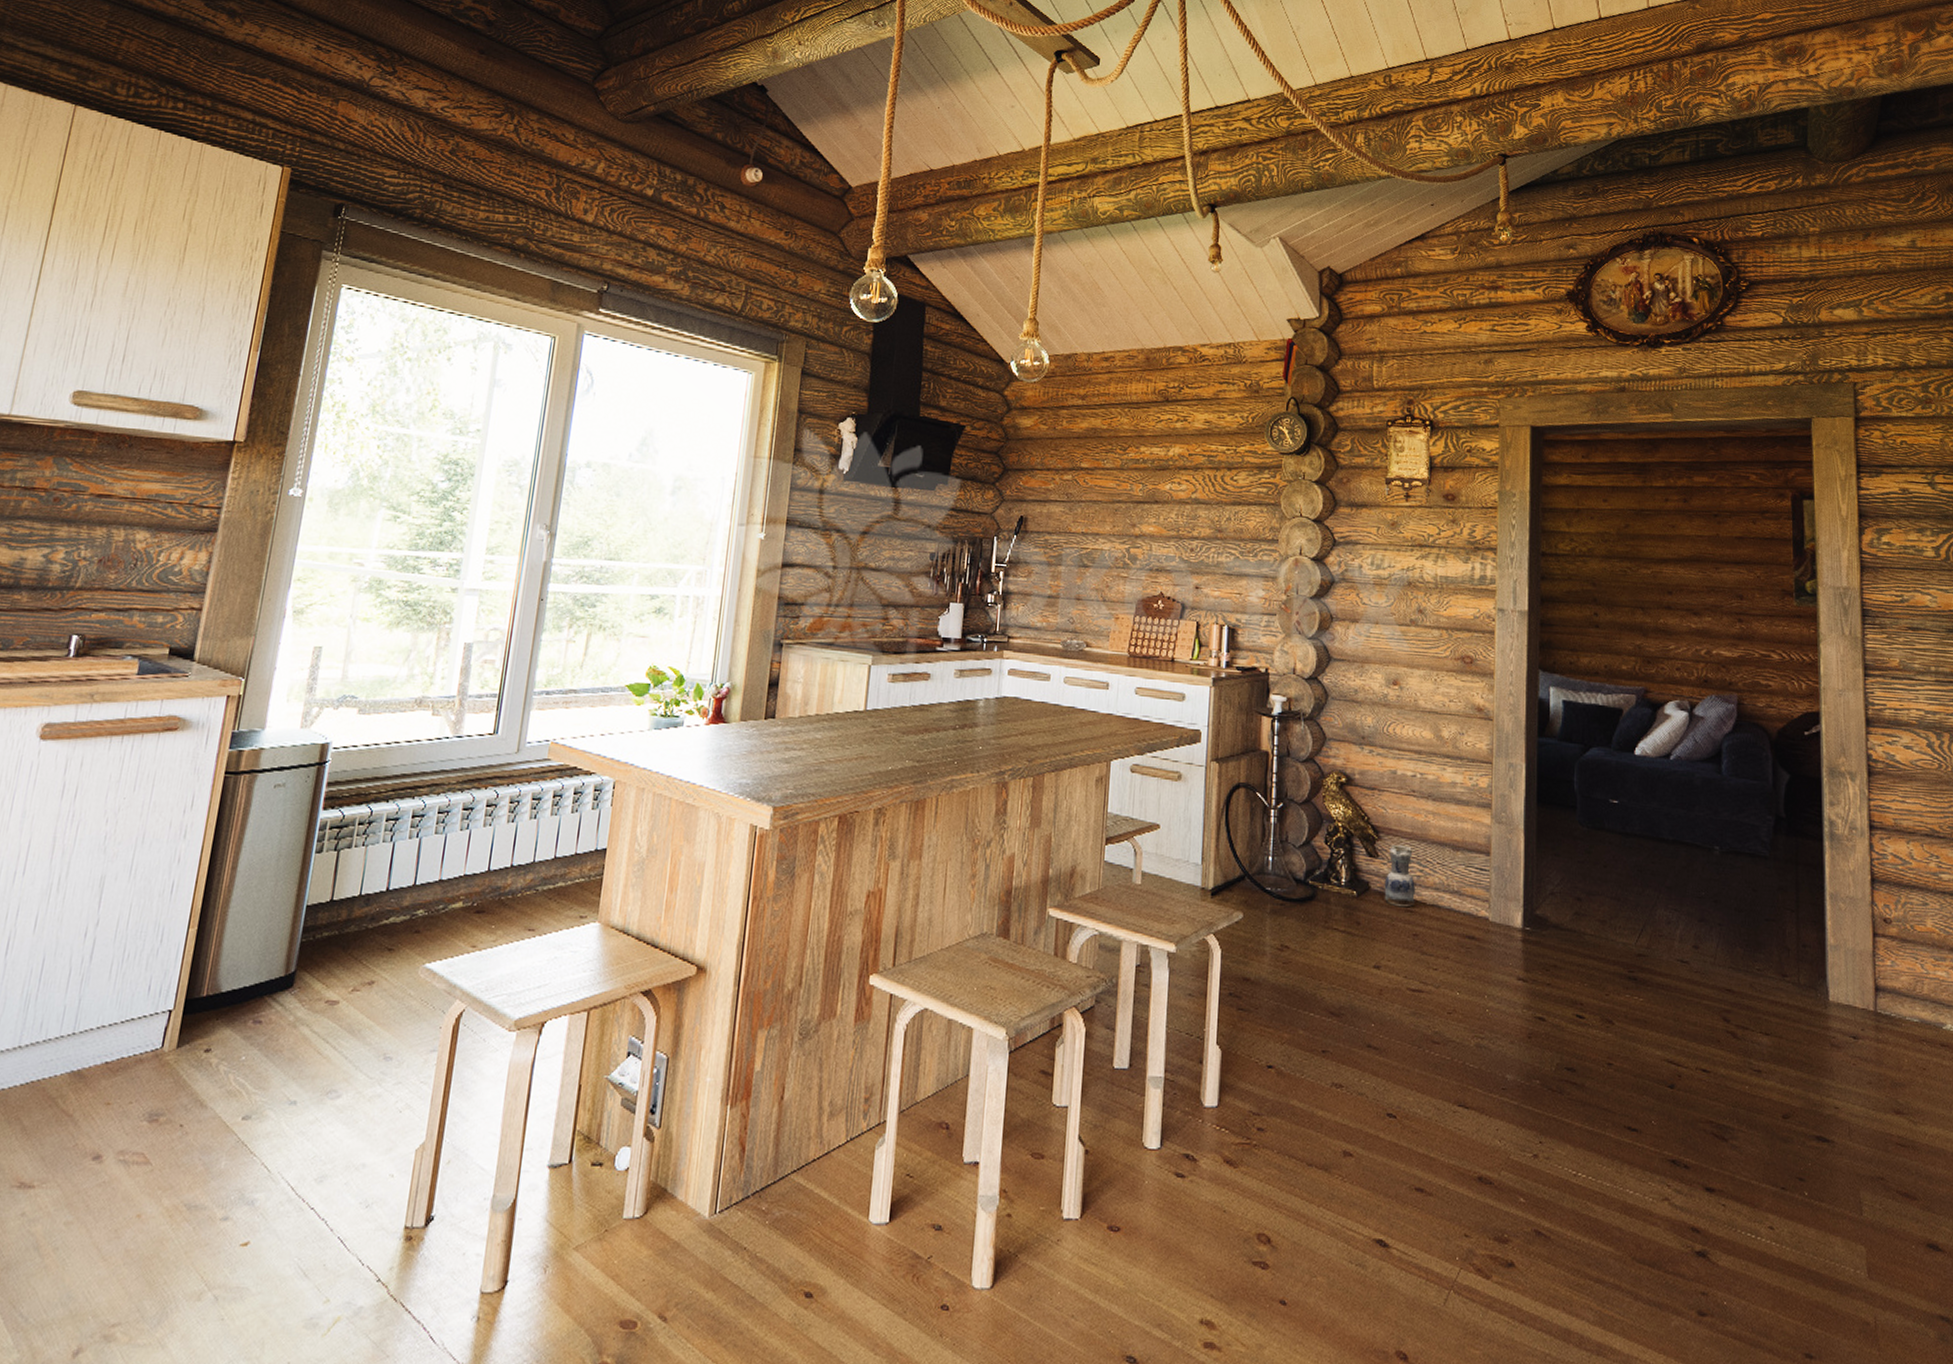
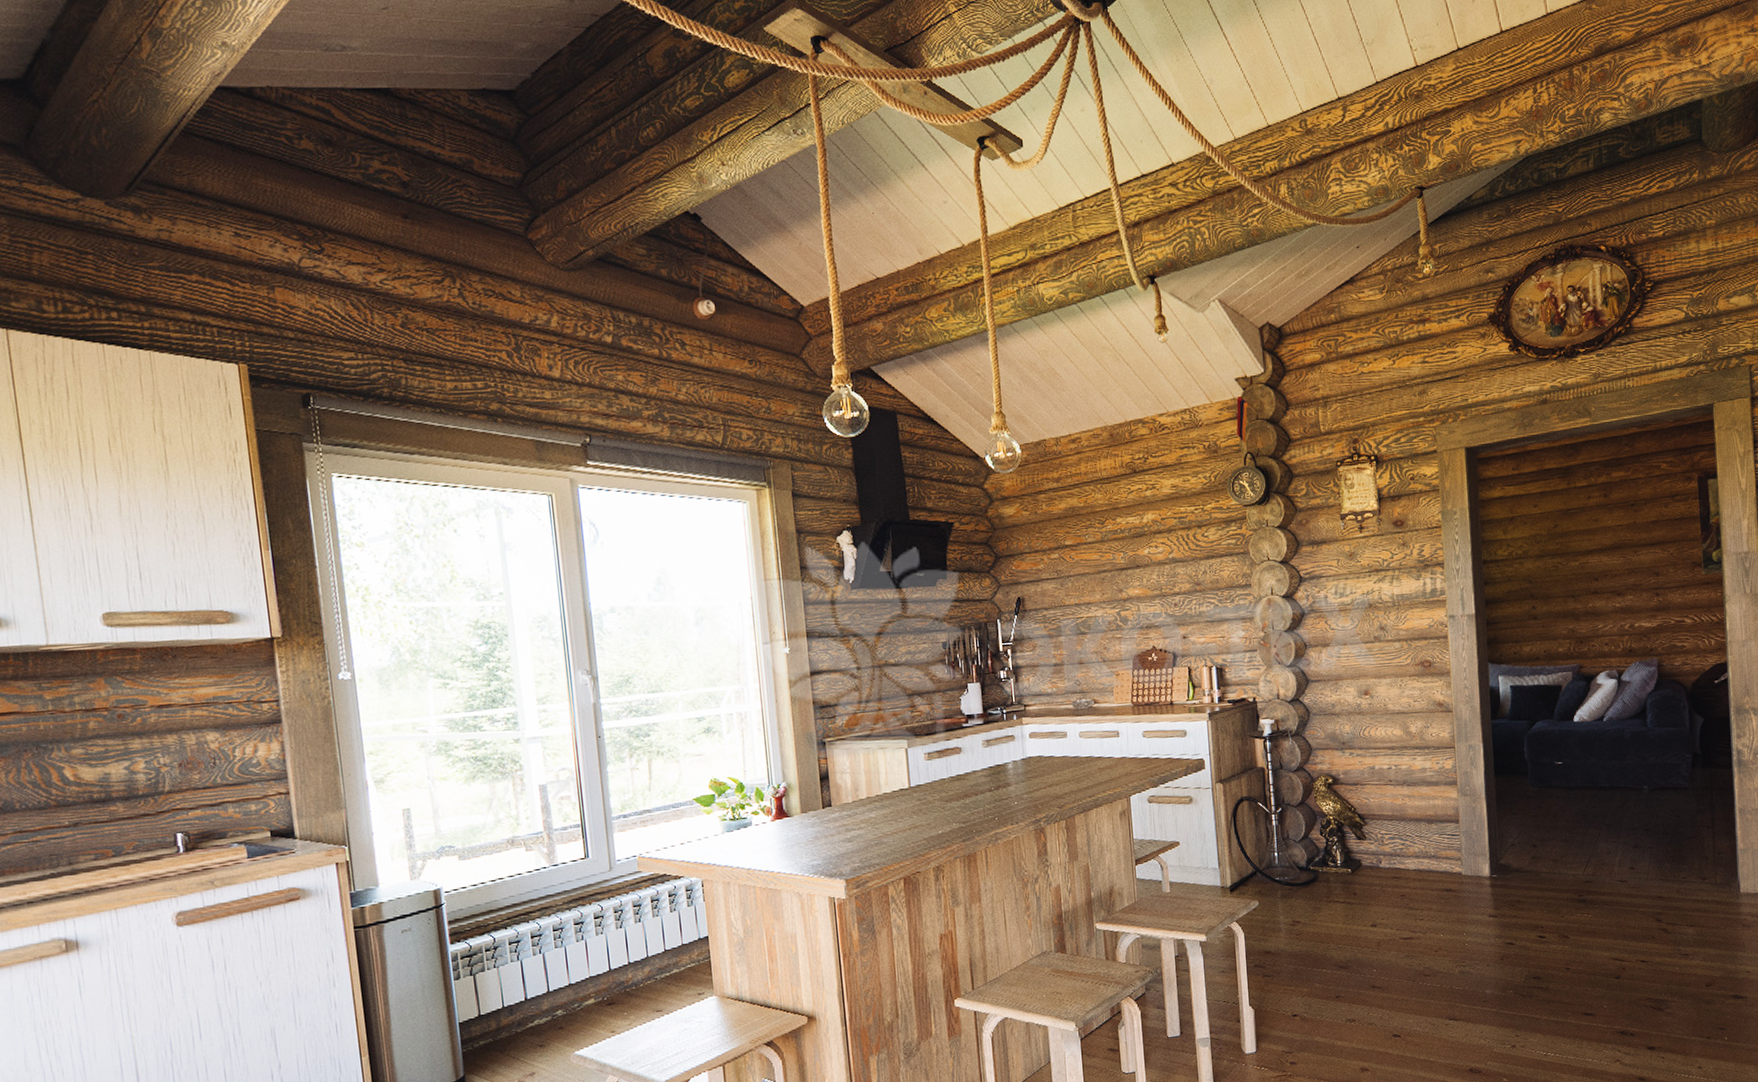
ceramic jug: present [1384,844,1416,908] -> none [1373,826,1400,876]

